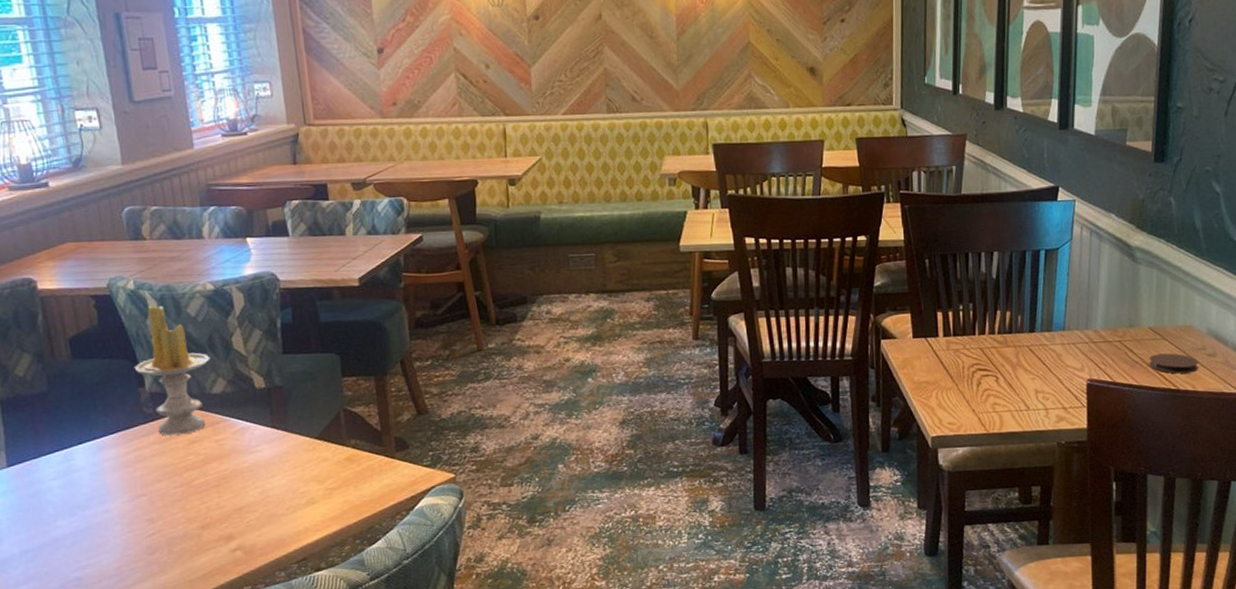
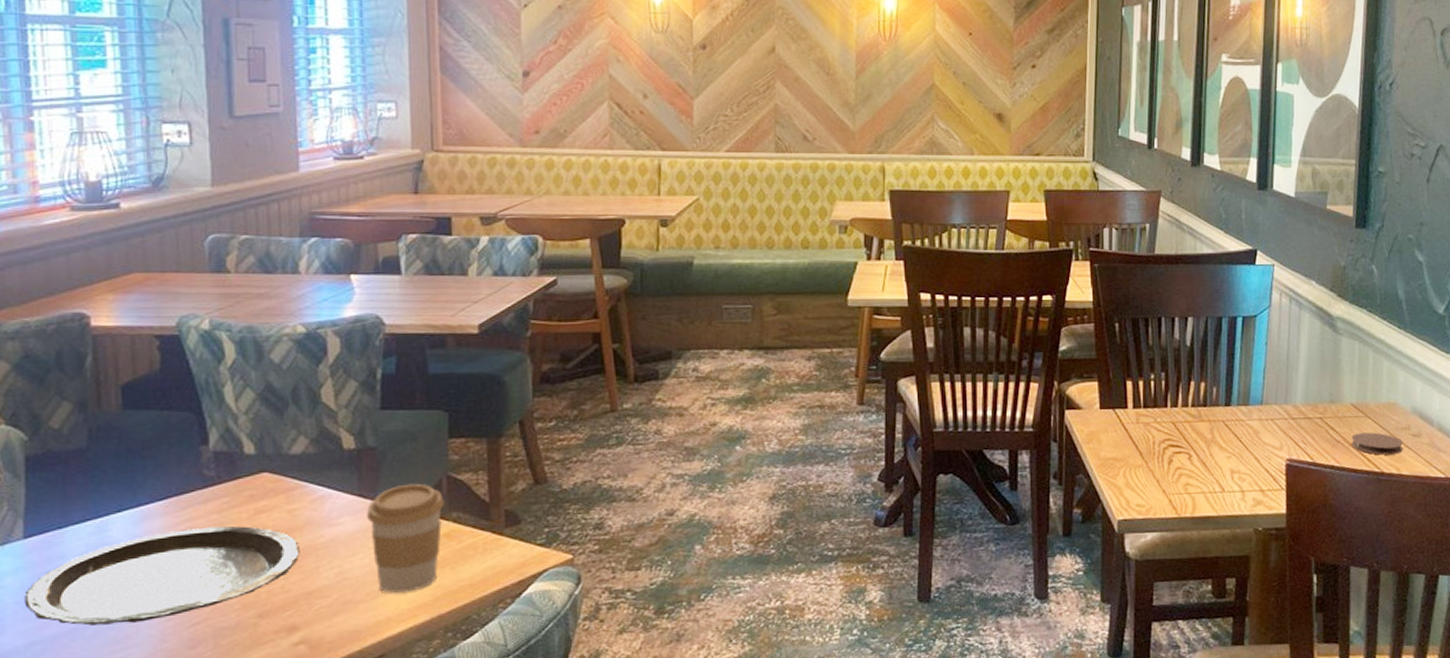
plate: none [14,454,229,537] -> present [24,526,300,626]
candle: present [134,305,211,436] -> none [197,348,292,504]
coffee cup: none [280,416,344,508] -> present [367,483,445,593]

